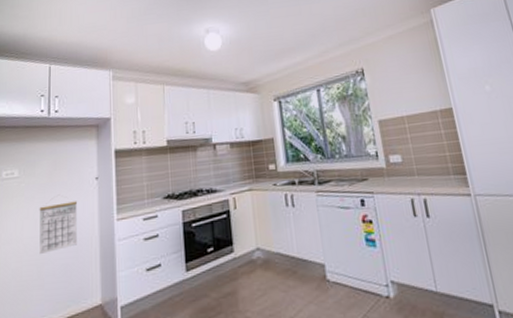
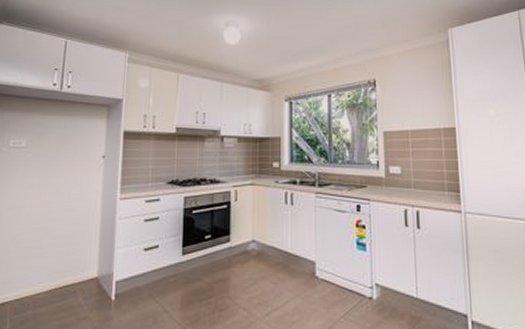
calendar: present [39,201,77,255] -> none [41,177,82,225]

